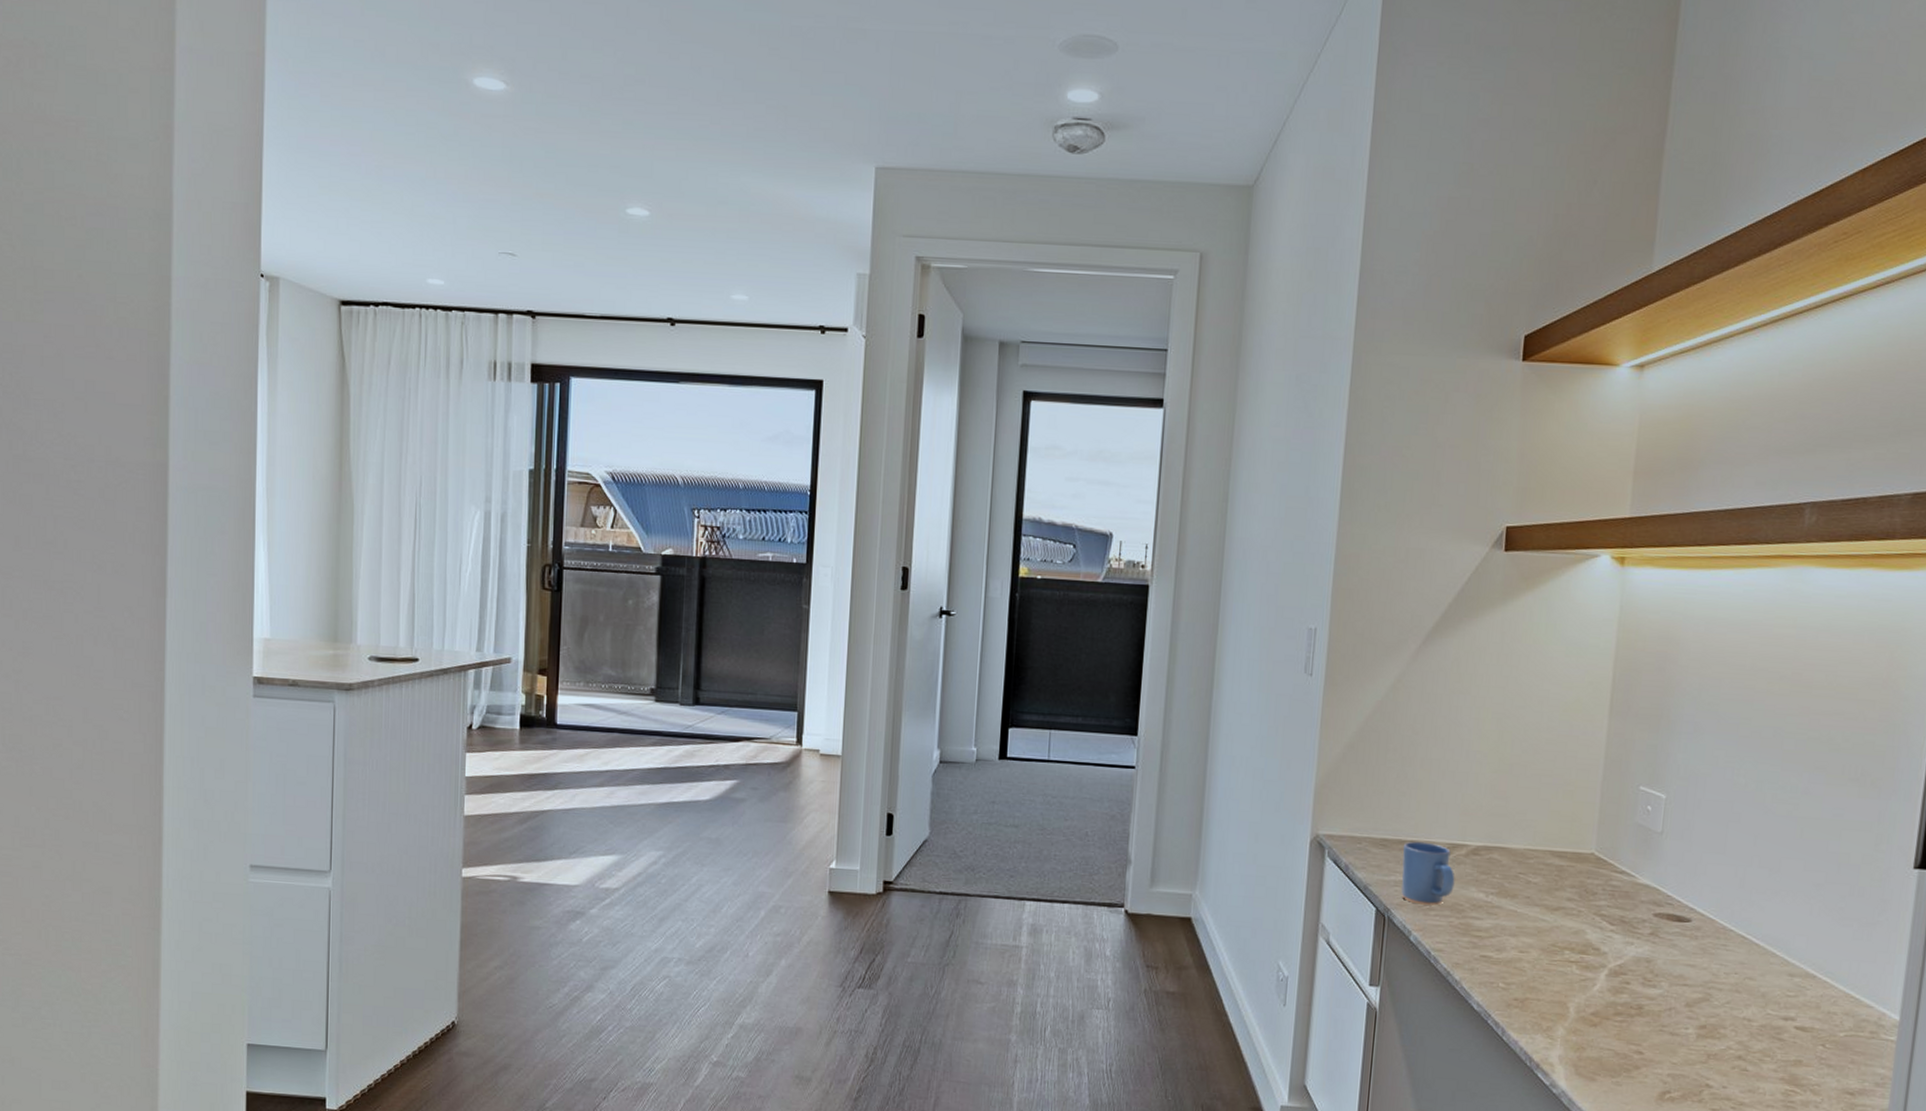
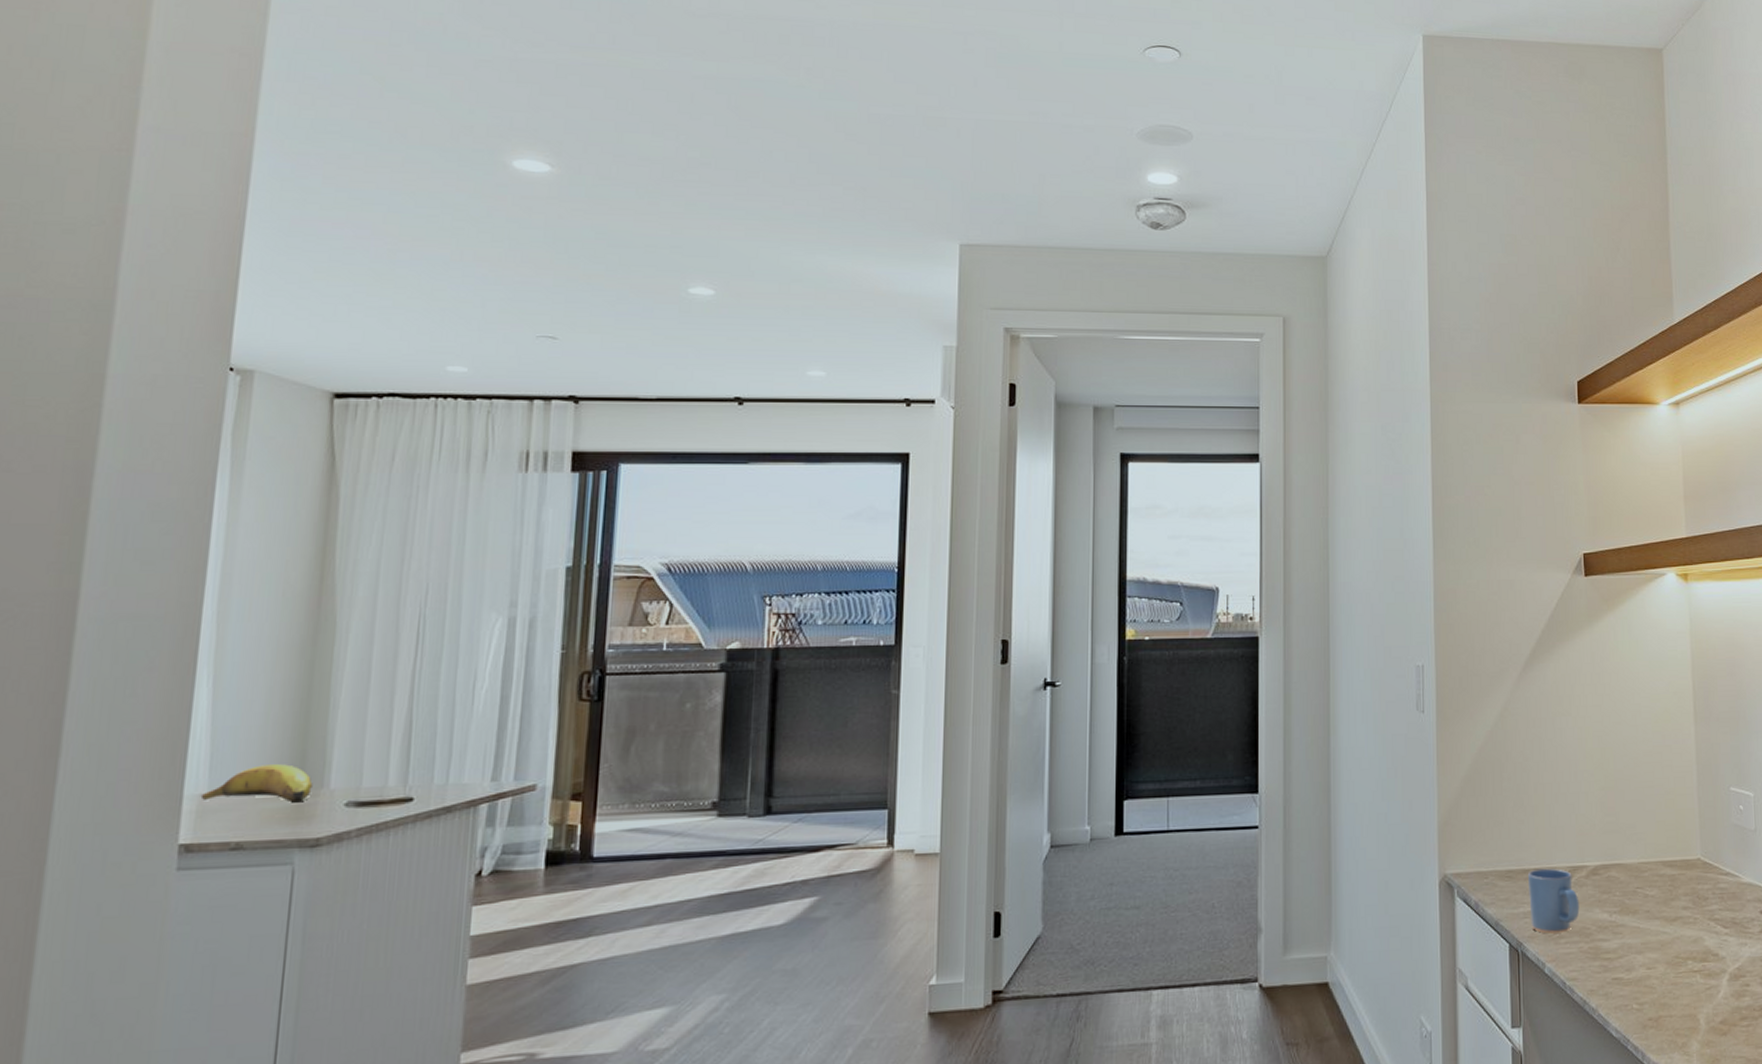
fruit: none [265,619,344,653] -> present [200,764,313,803]

